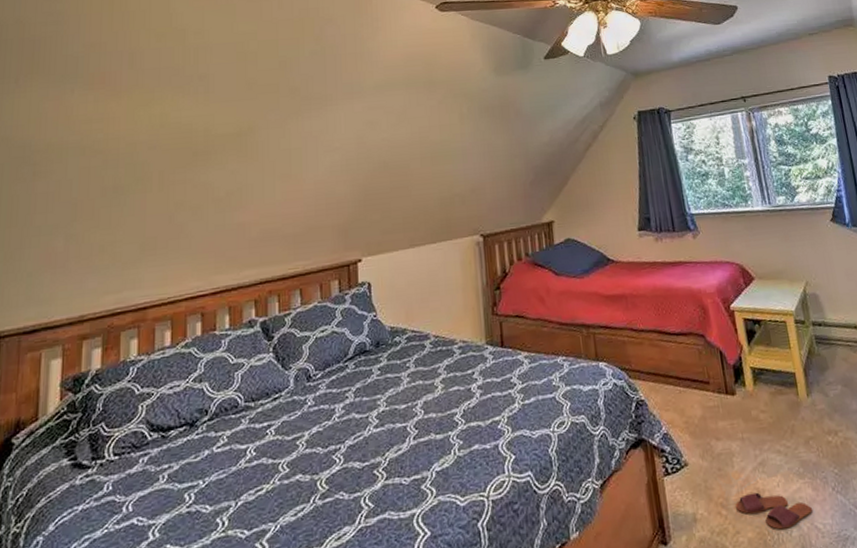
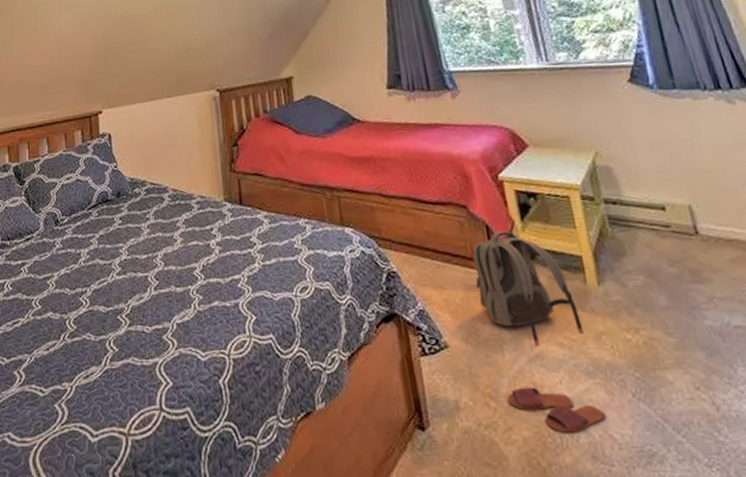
backpack: none [709,355,796,456] -> present [472,230,584,347]

